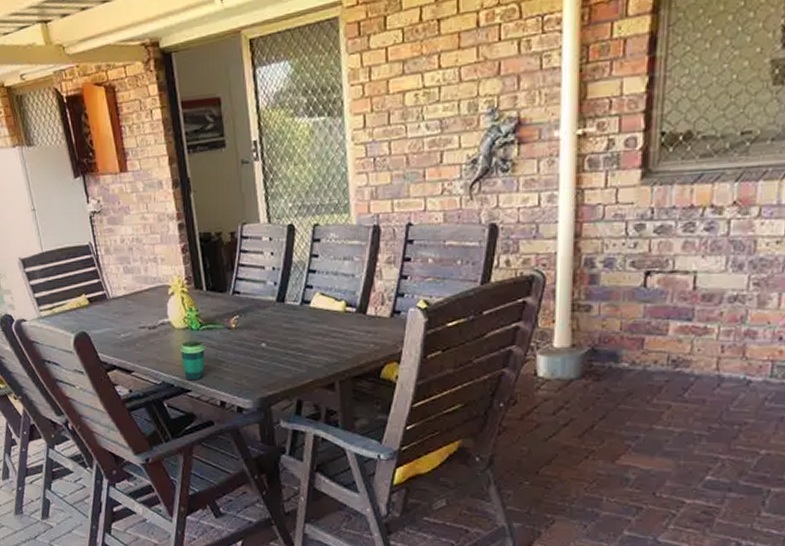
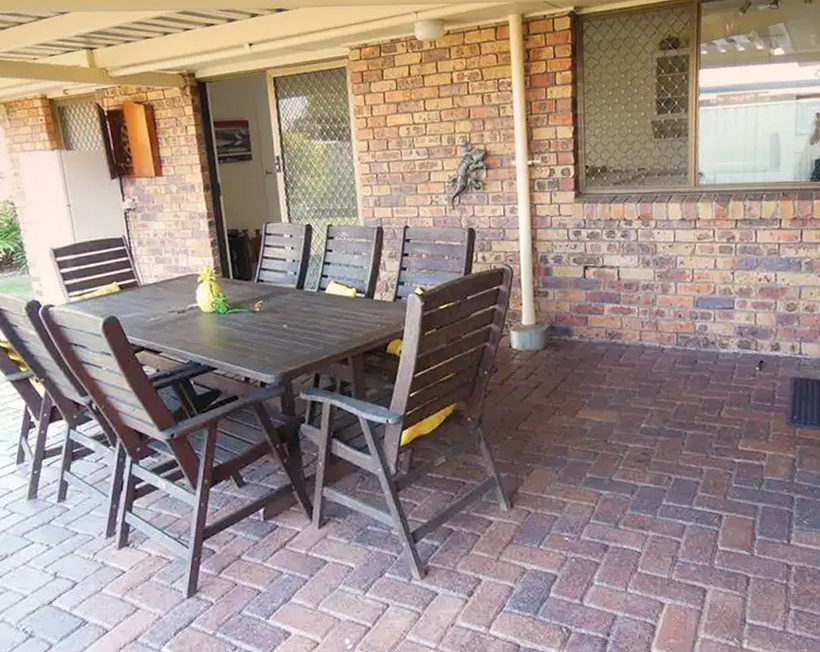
cup: present [179,340,206,381] -> none [207,323,231,359]

